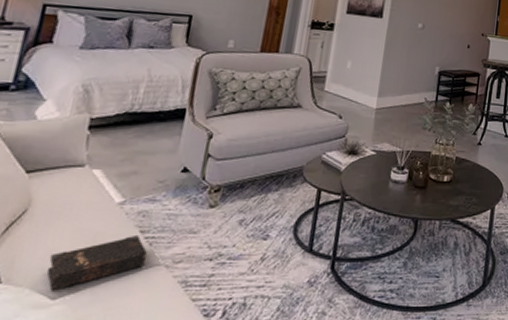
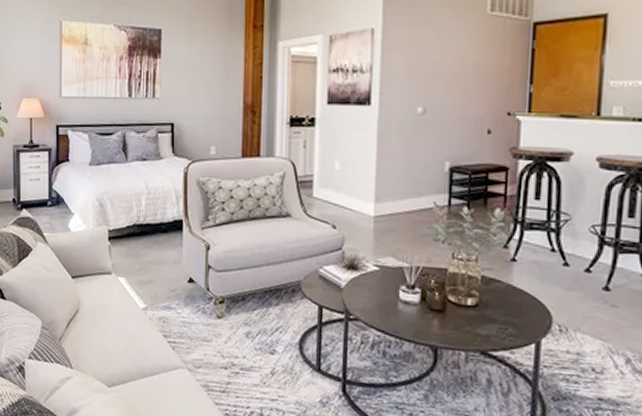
hardback book: present [46,234,147,291] -> none [101,338,171,380]

